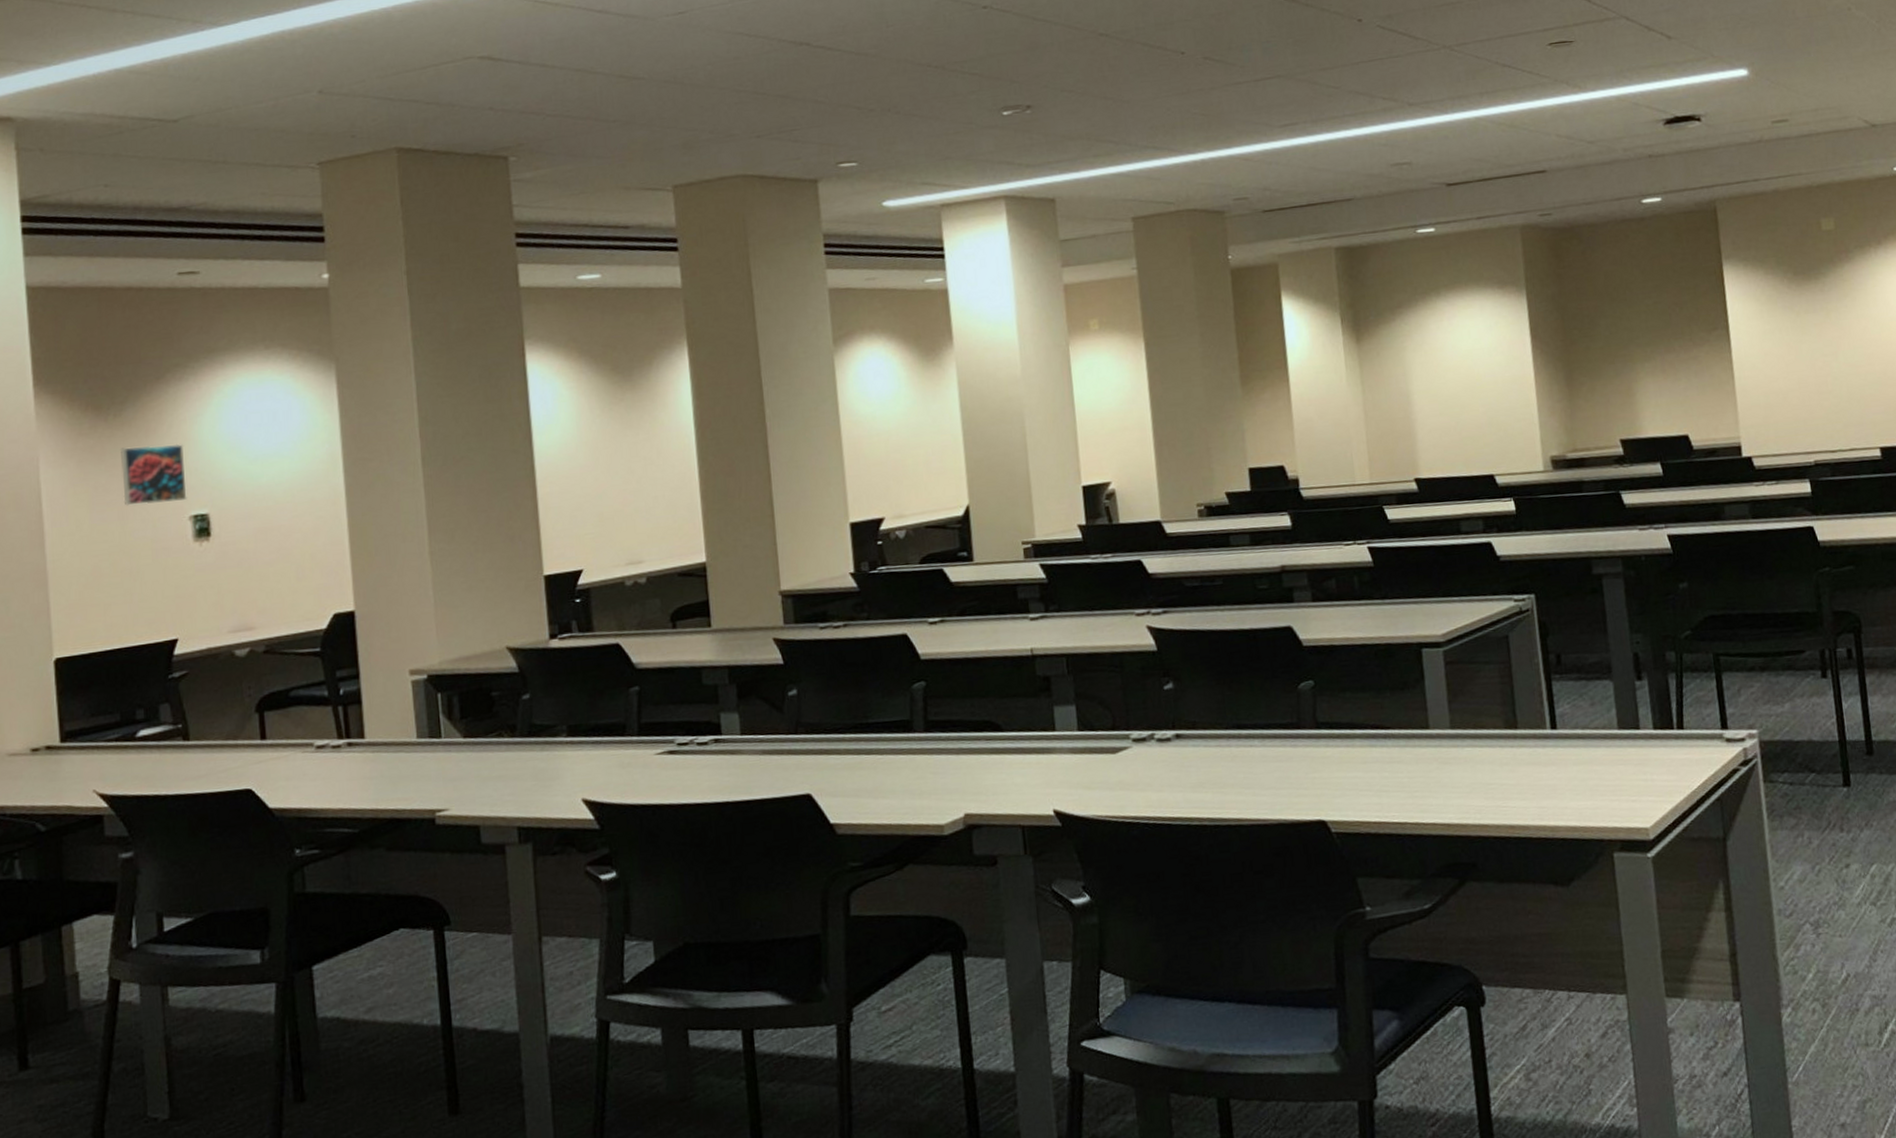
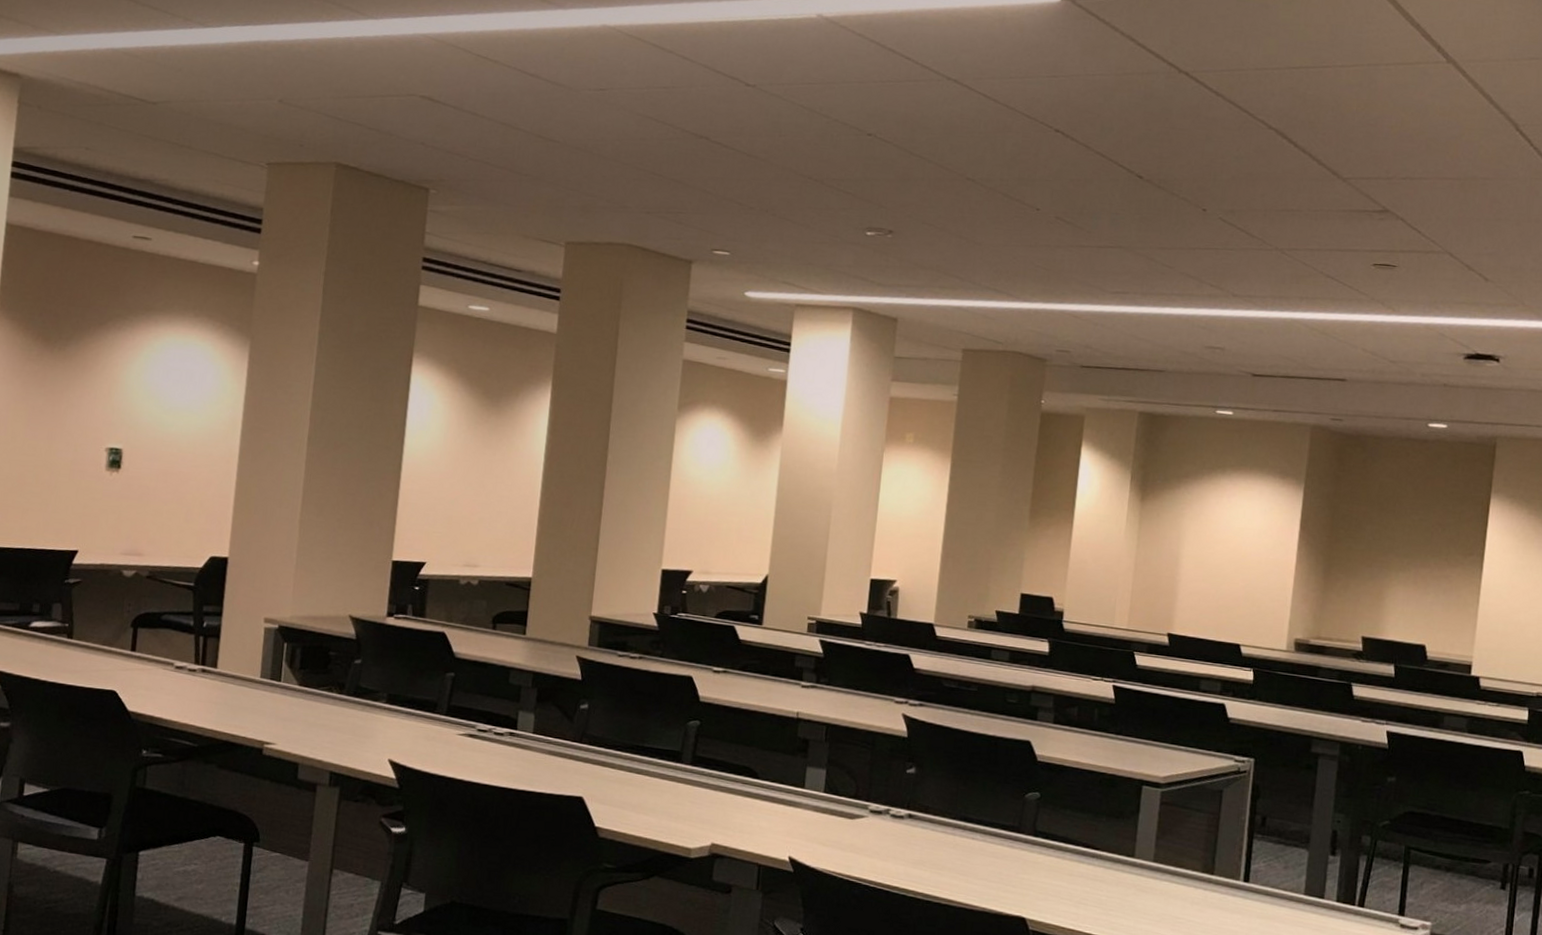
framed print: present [121,443,188,506] -> none [54,378,112,434]

